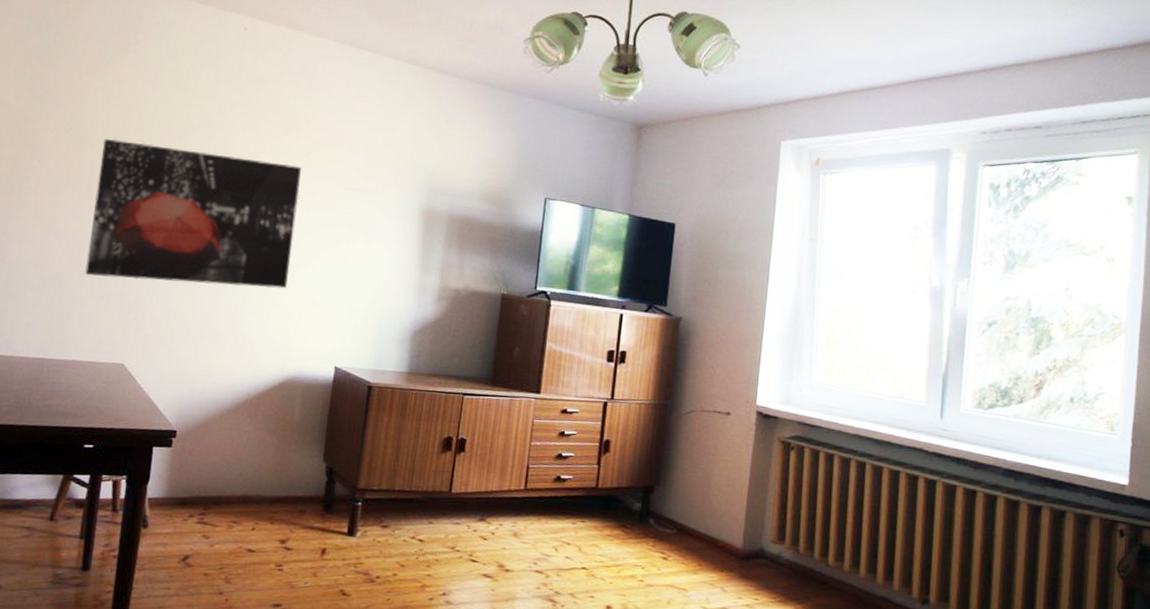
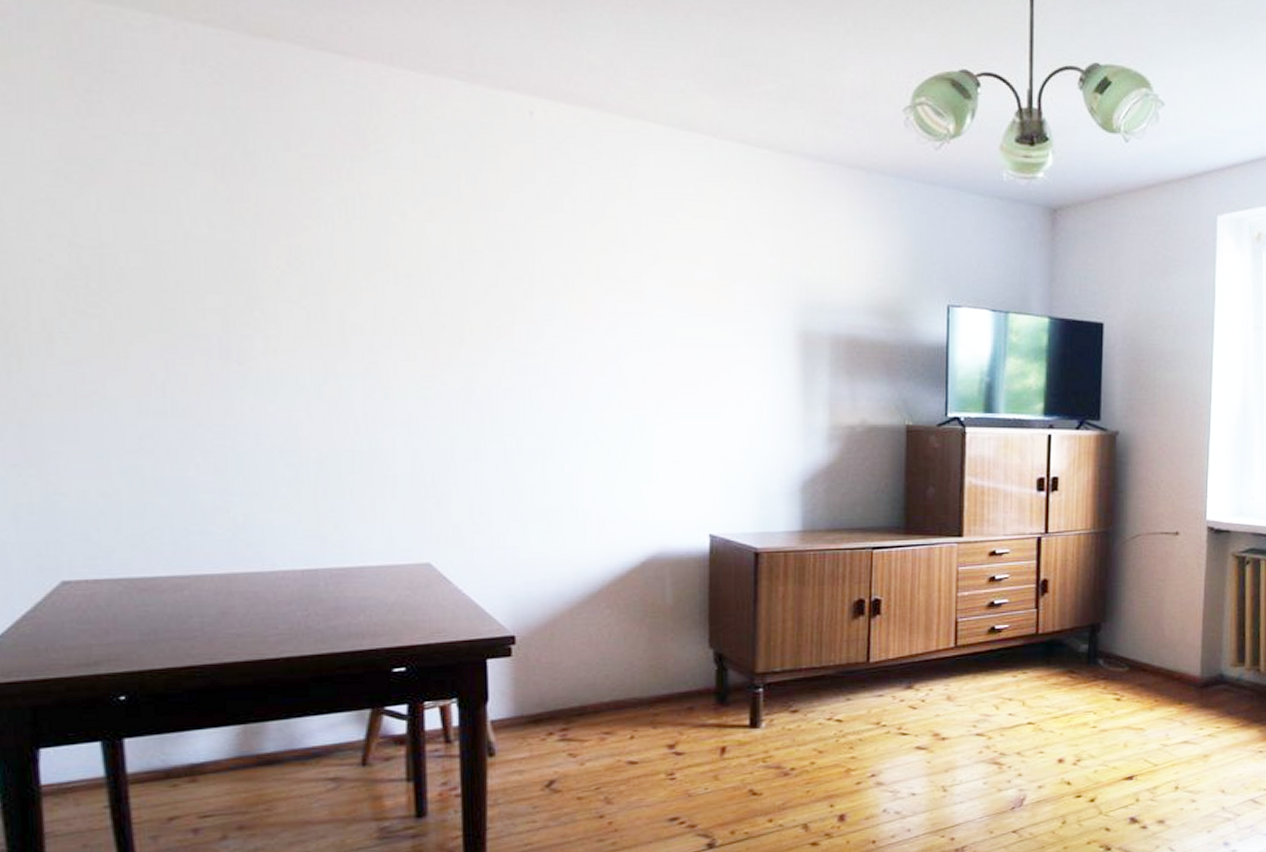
wall art: present [85,139,301,289] -> none [353,274,636,457]

